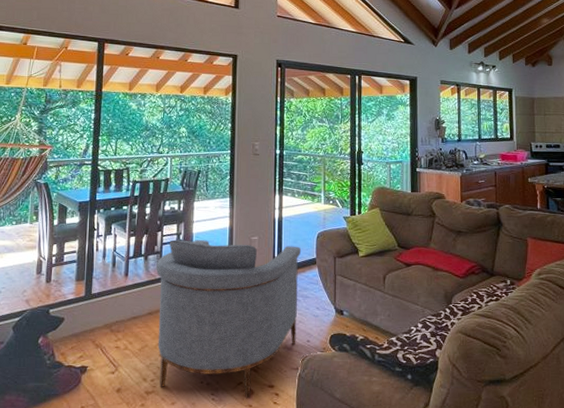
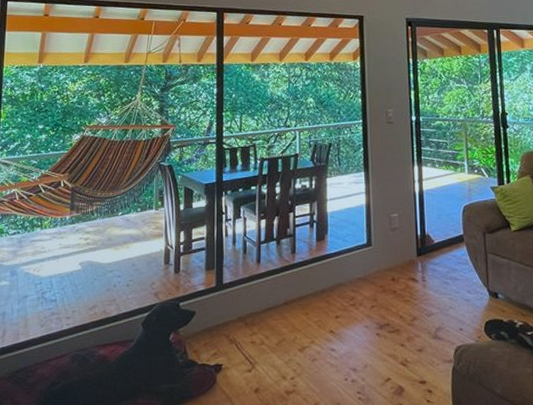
armchair: present [156,240,302,400] -> none [289,220,448,398]

